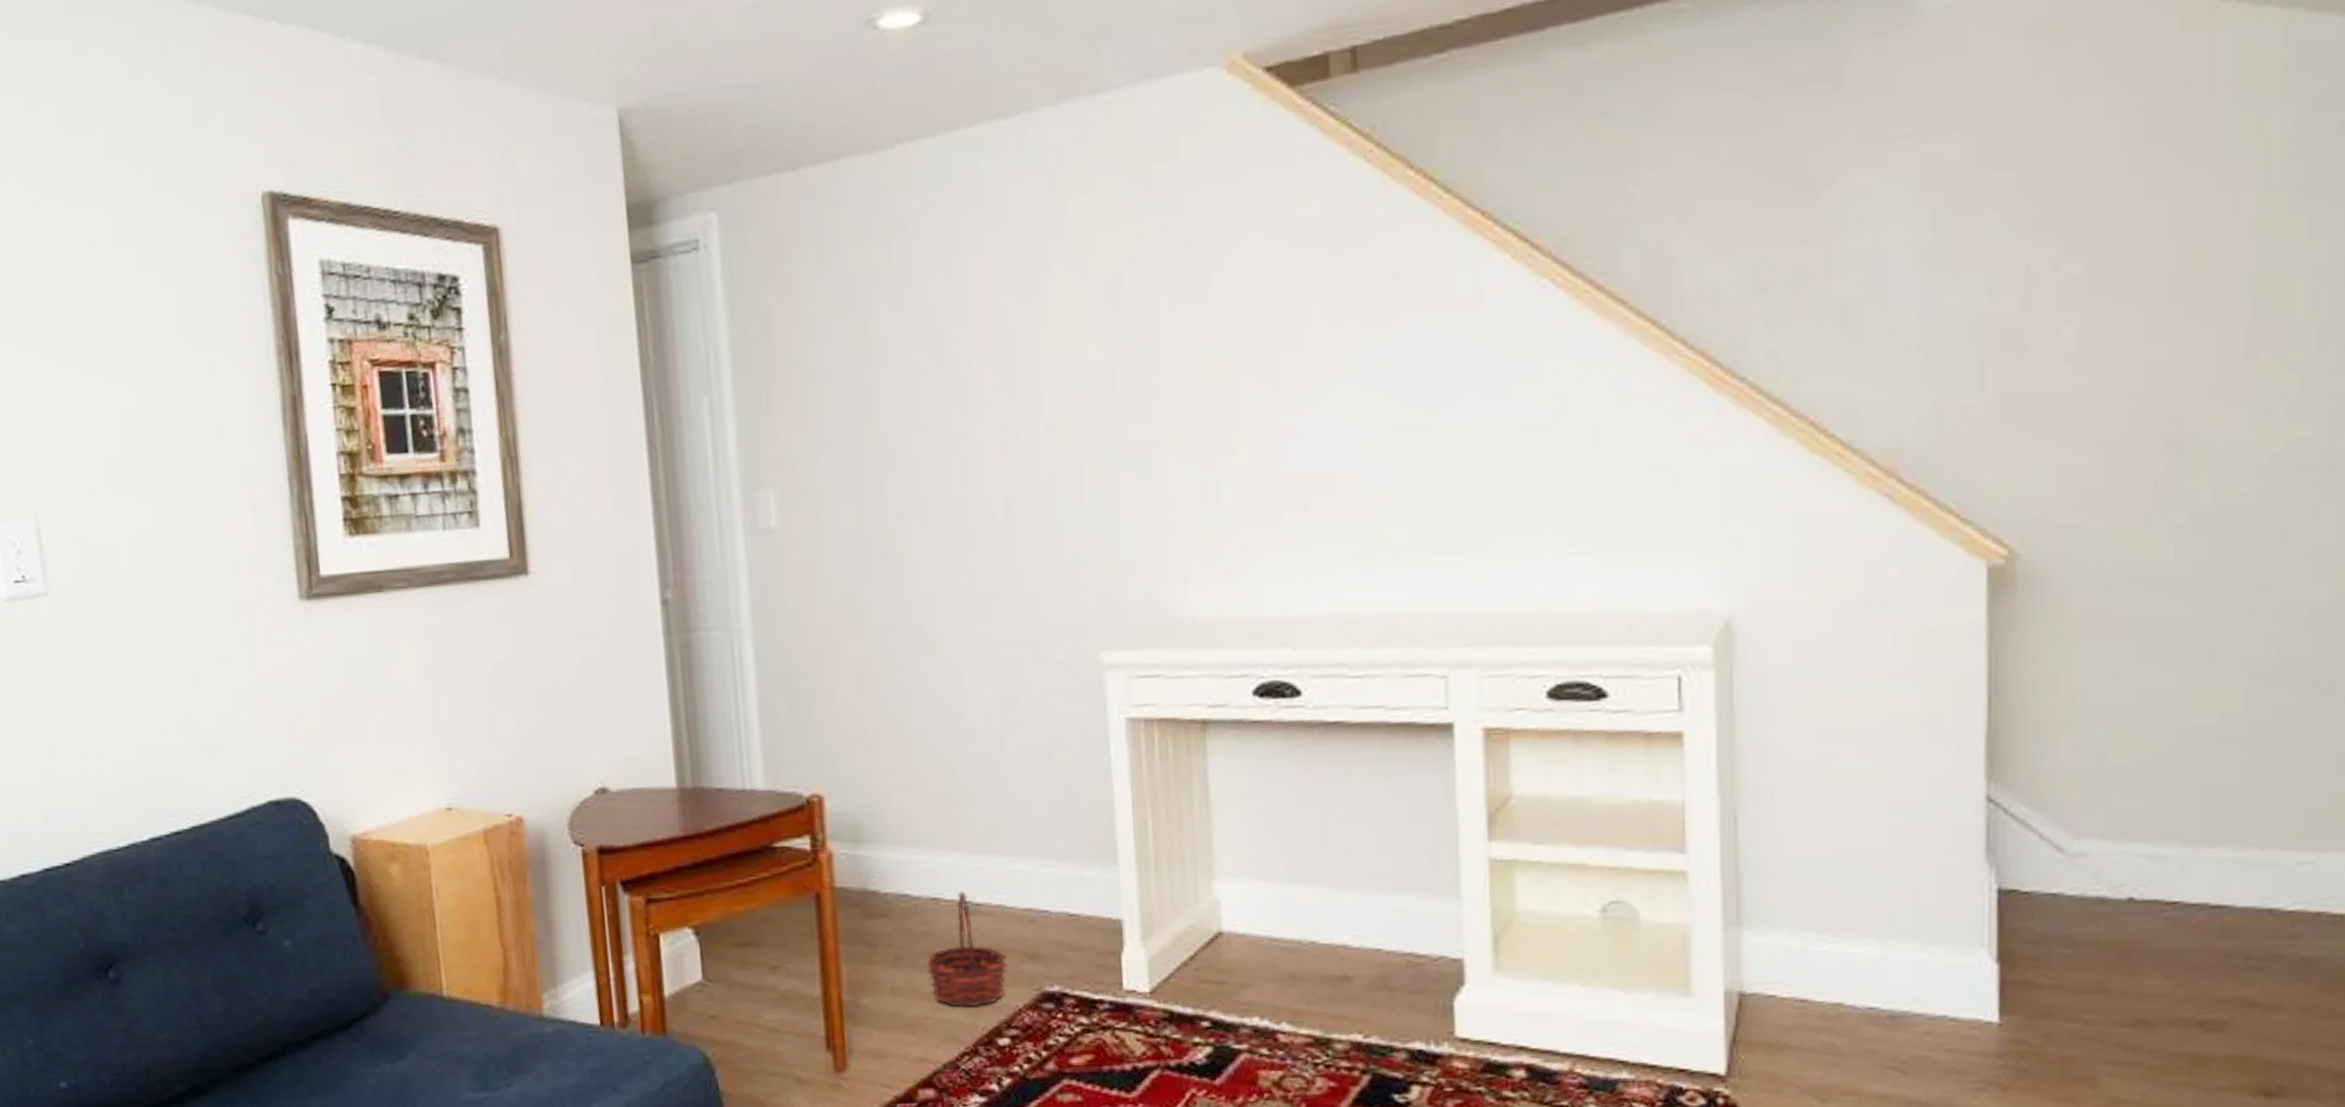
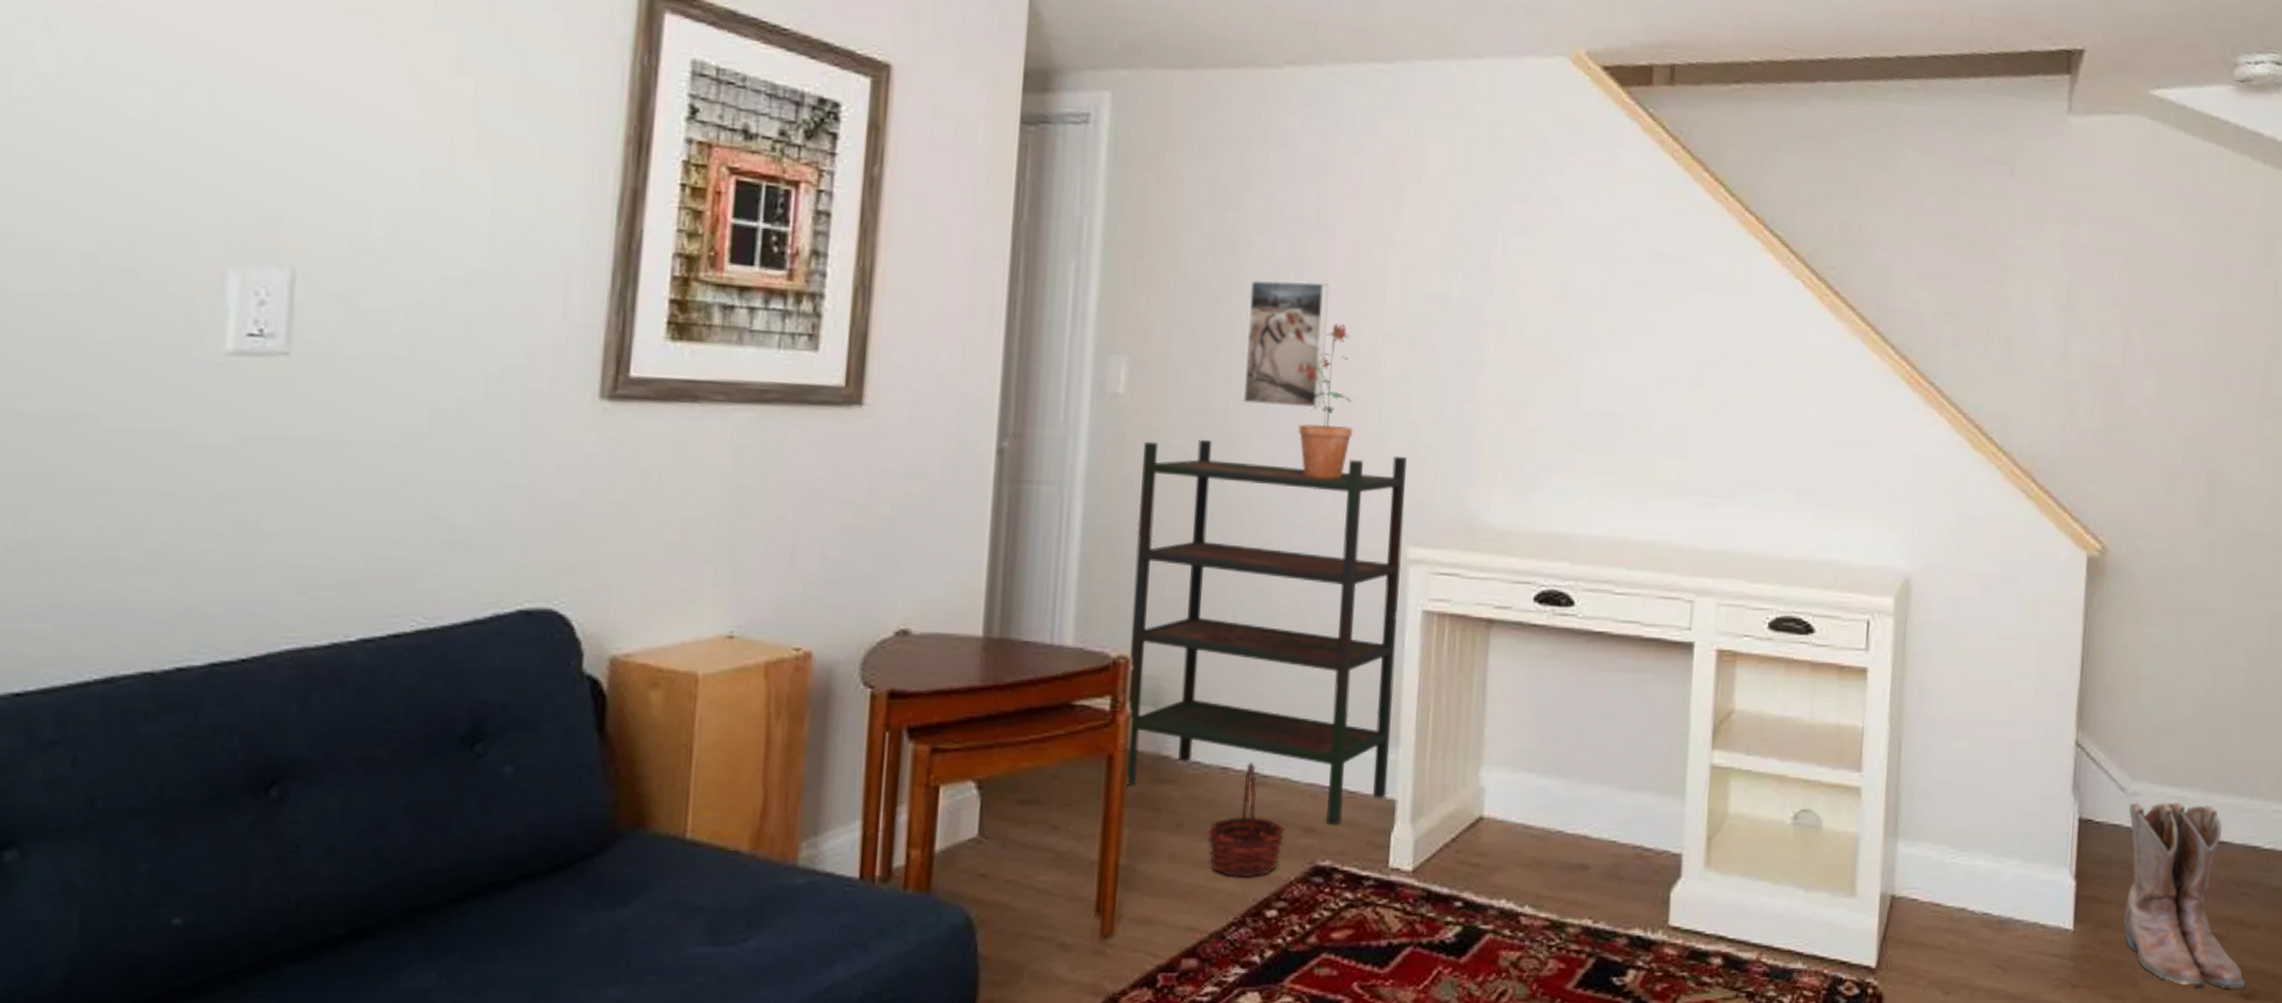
bookshelf: none [805,554,1111,950] -> present [1125,440,1407,826]
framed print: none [890,378,985,521] -> present [1243,279,1329,409]
potted plant: none [954,419,1024,591] -> present [1297,324,1353,480]
boots: none [2071,859,2266,1086] -> present [2123,801,2246,989]

